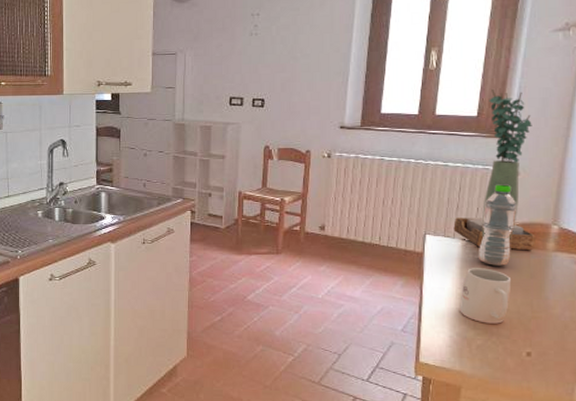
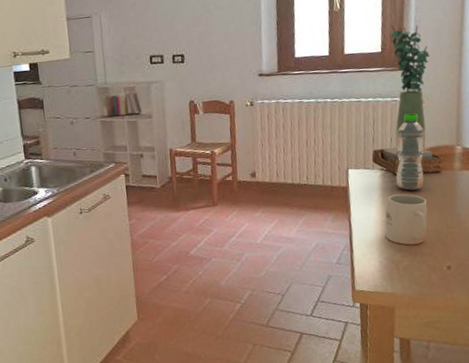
books: none [177,130,215,153] -> present [102,91,142,117]

